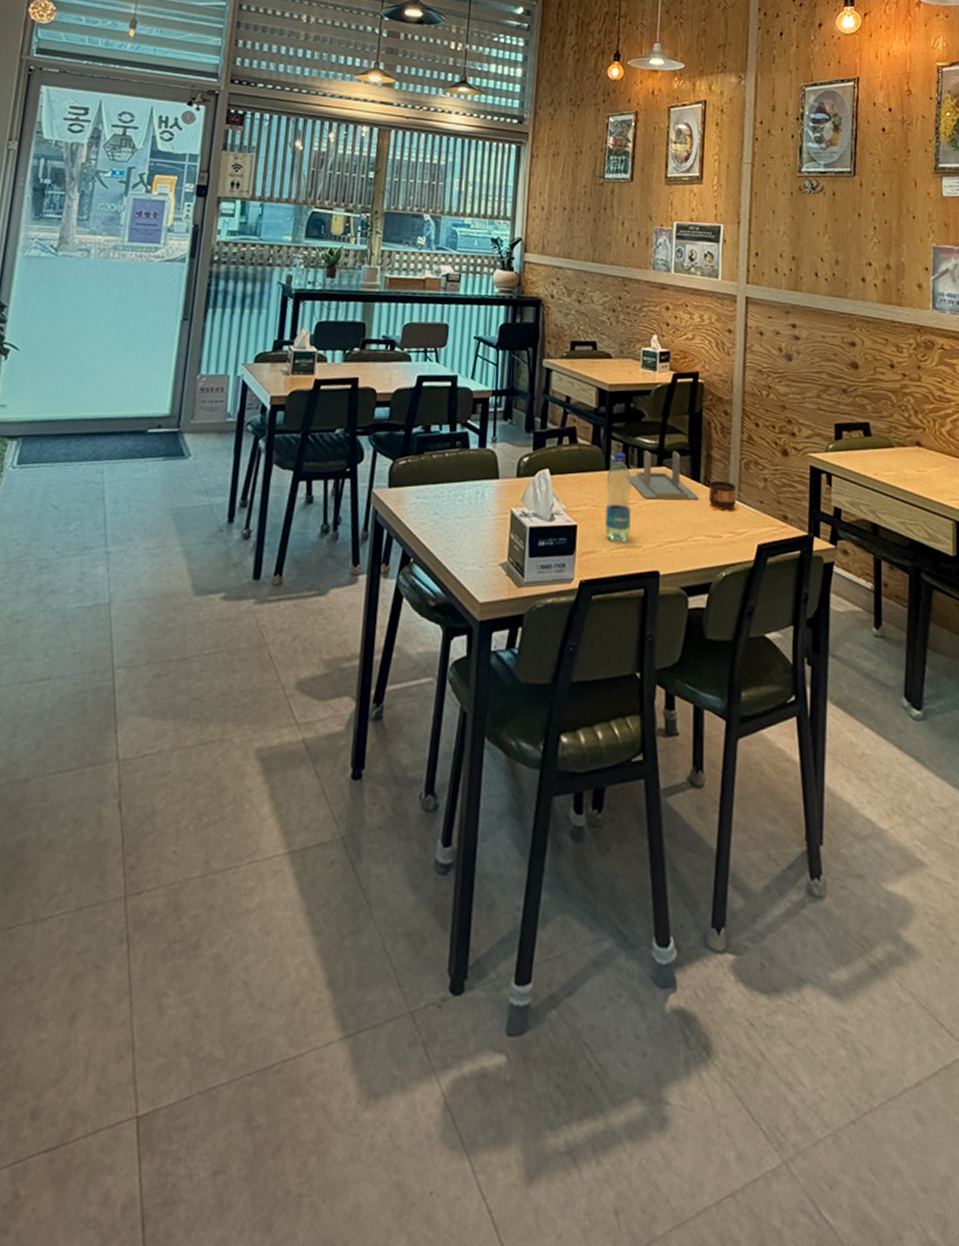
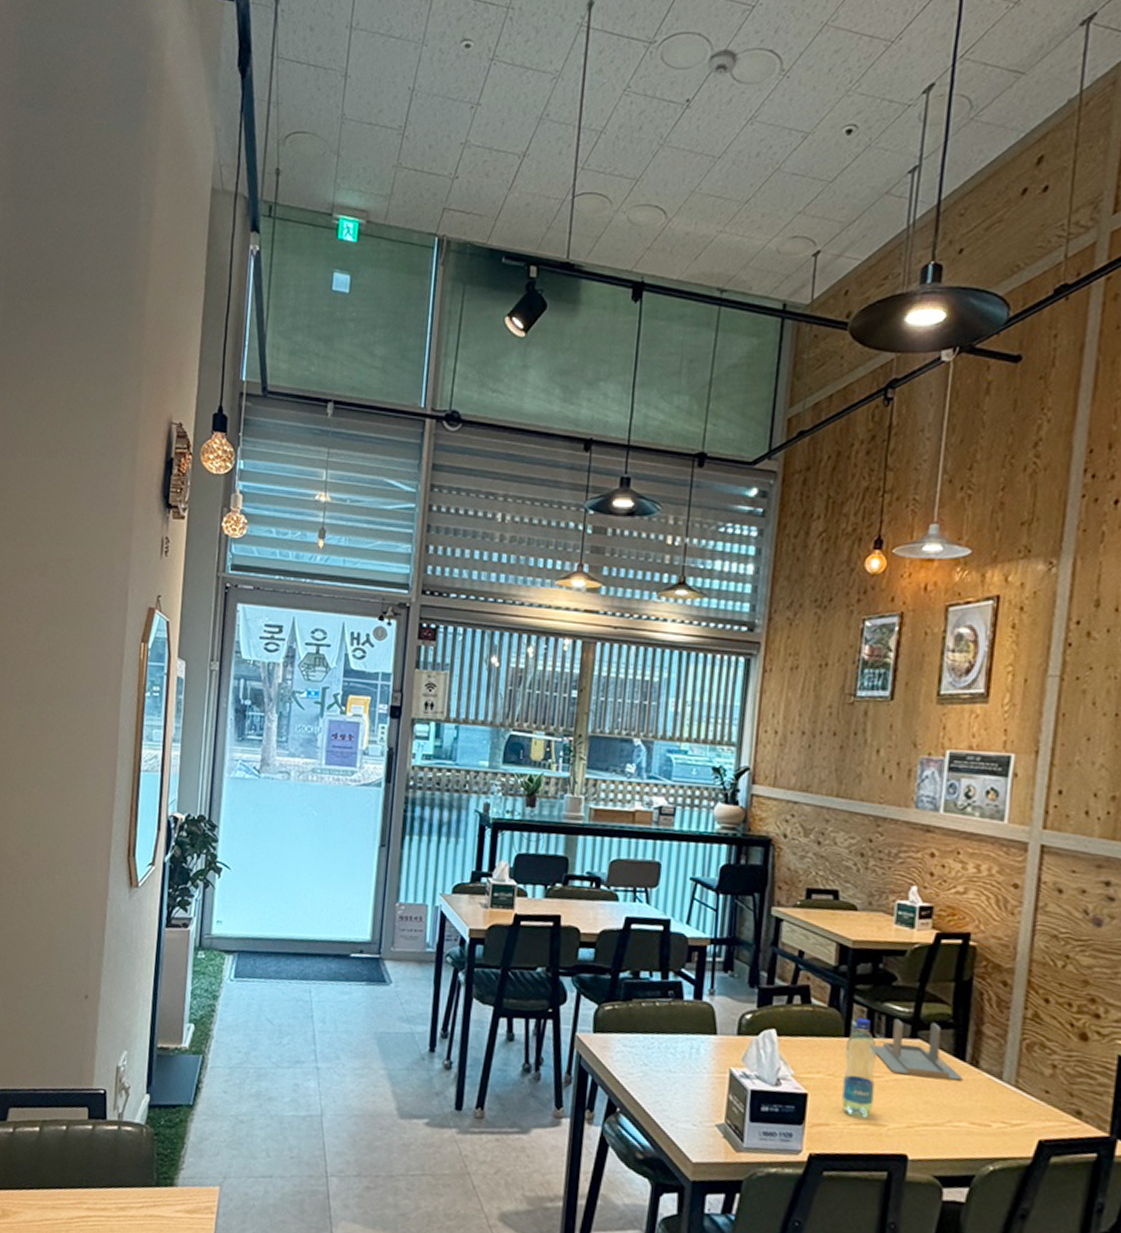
cup: present [708,480,736,510] -> none [975,1060,1014,1097]

